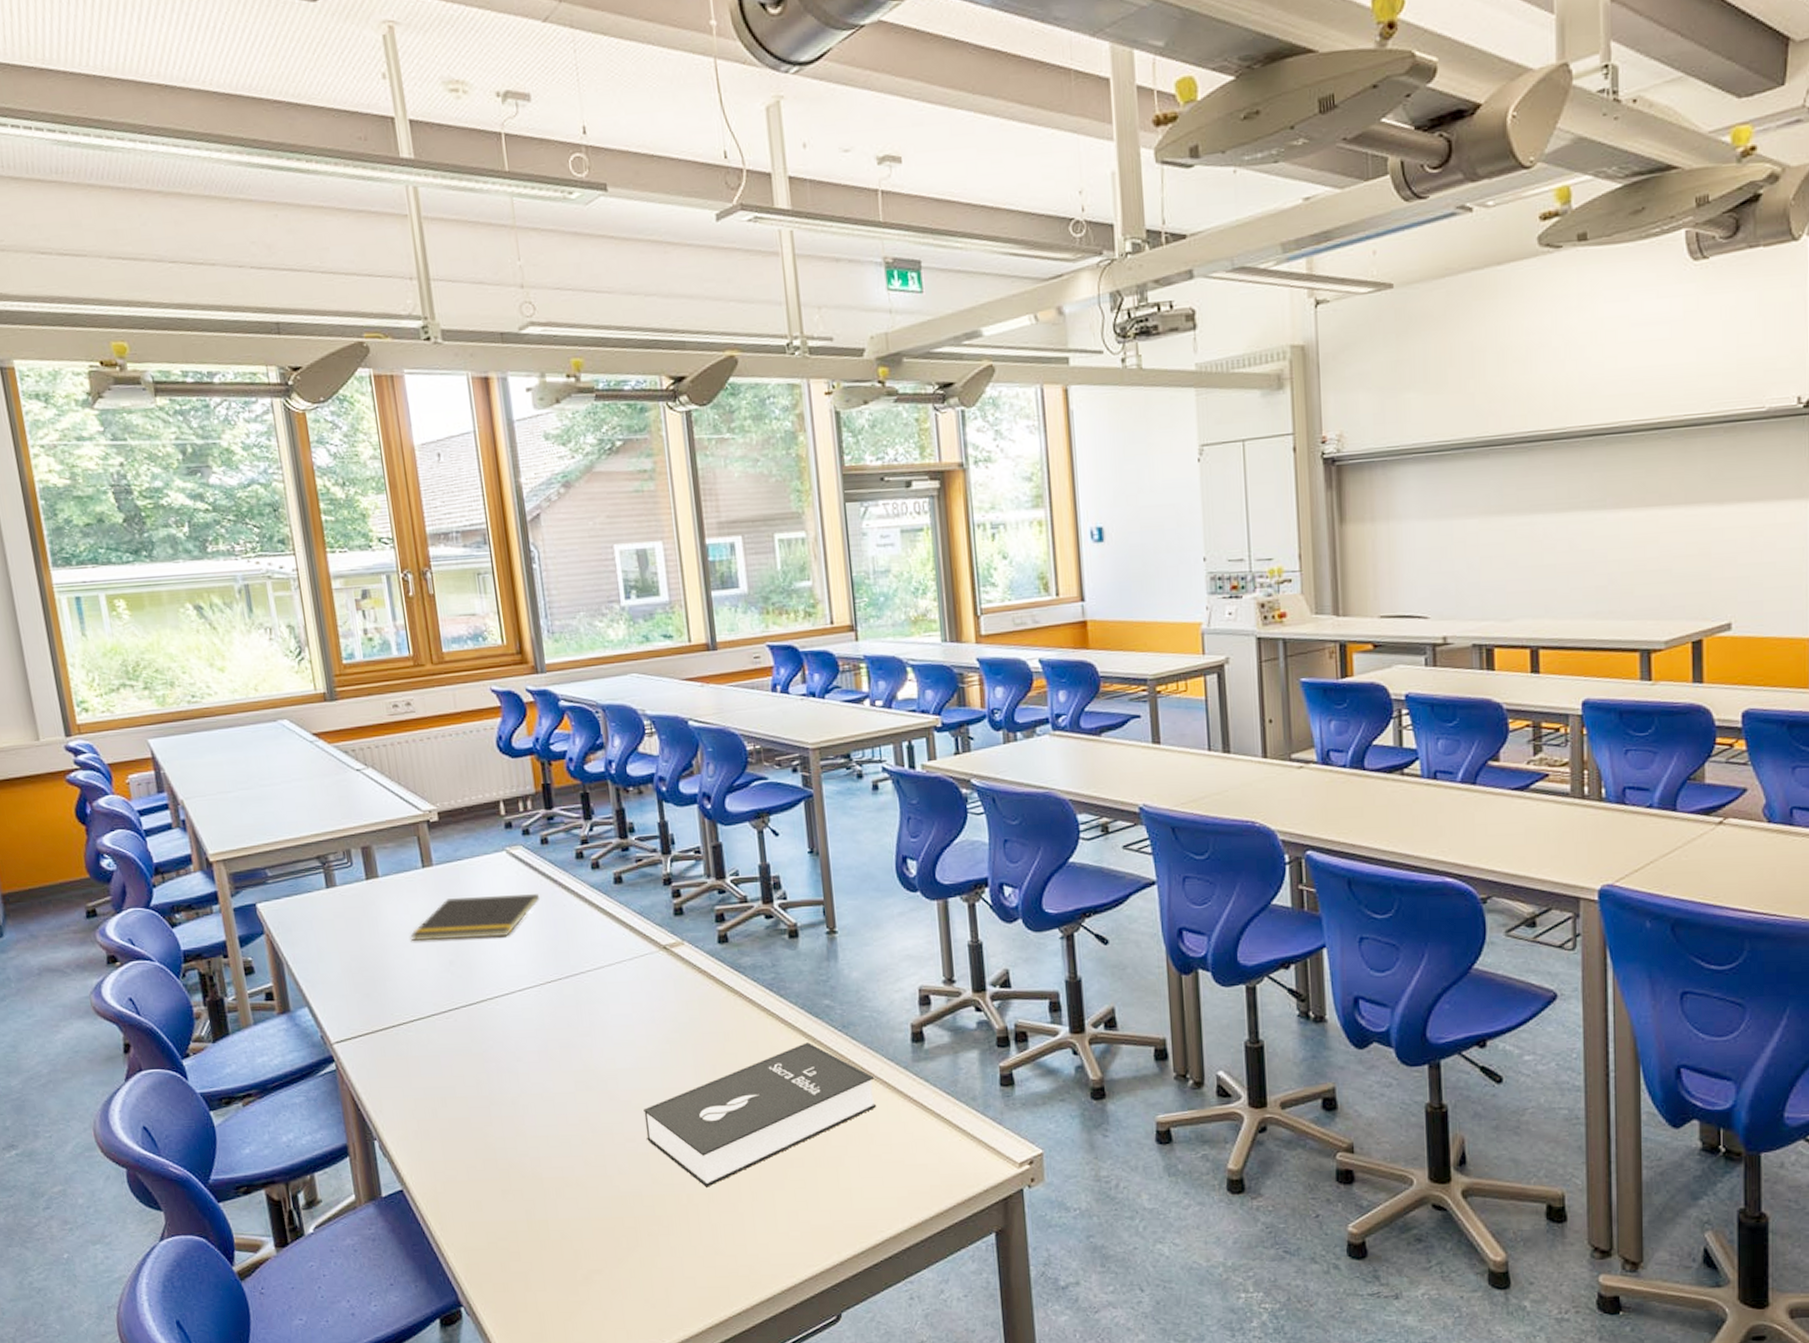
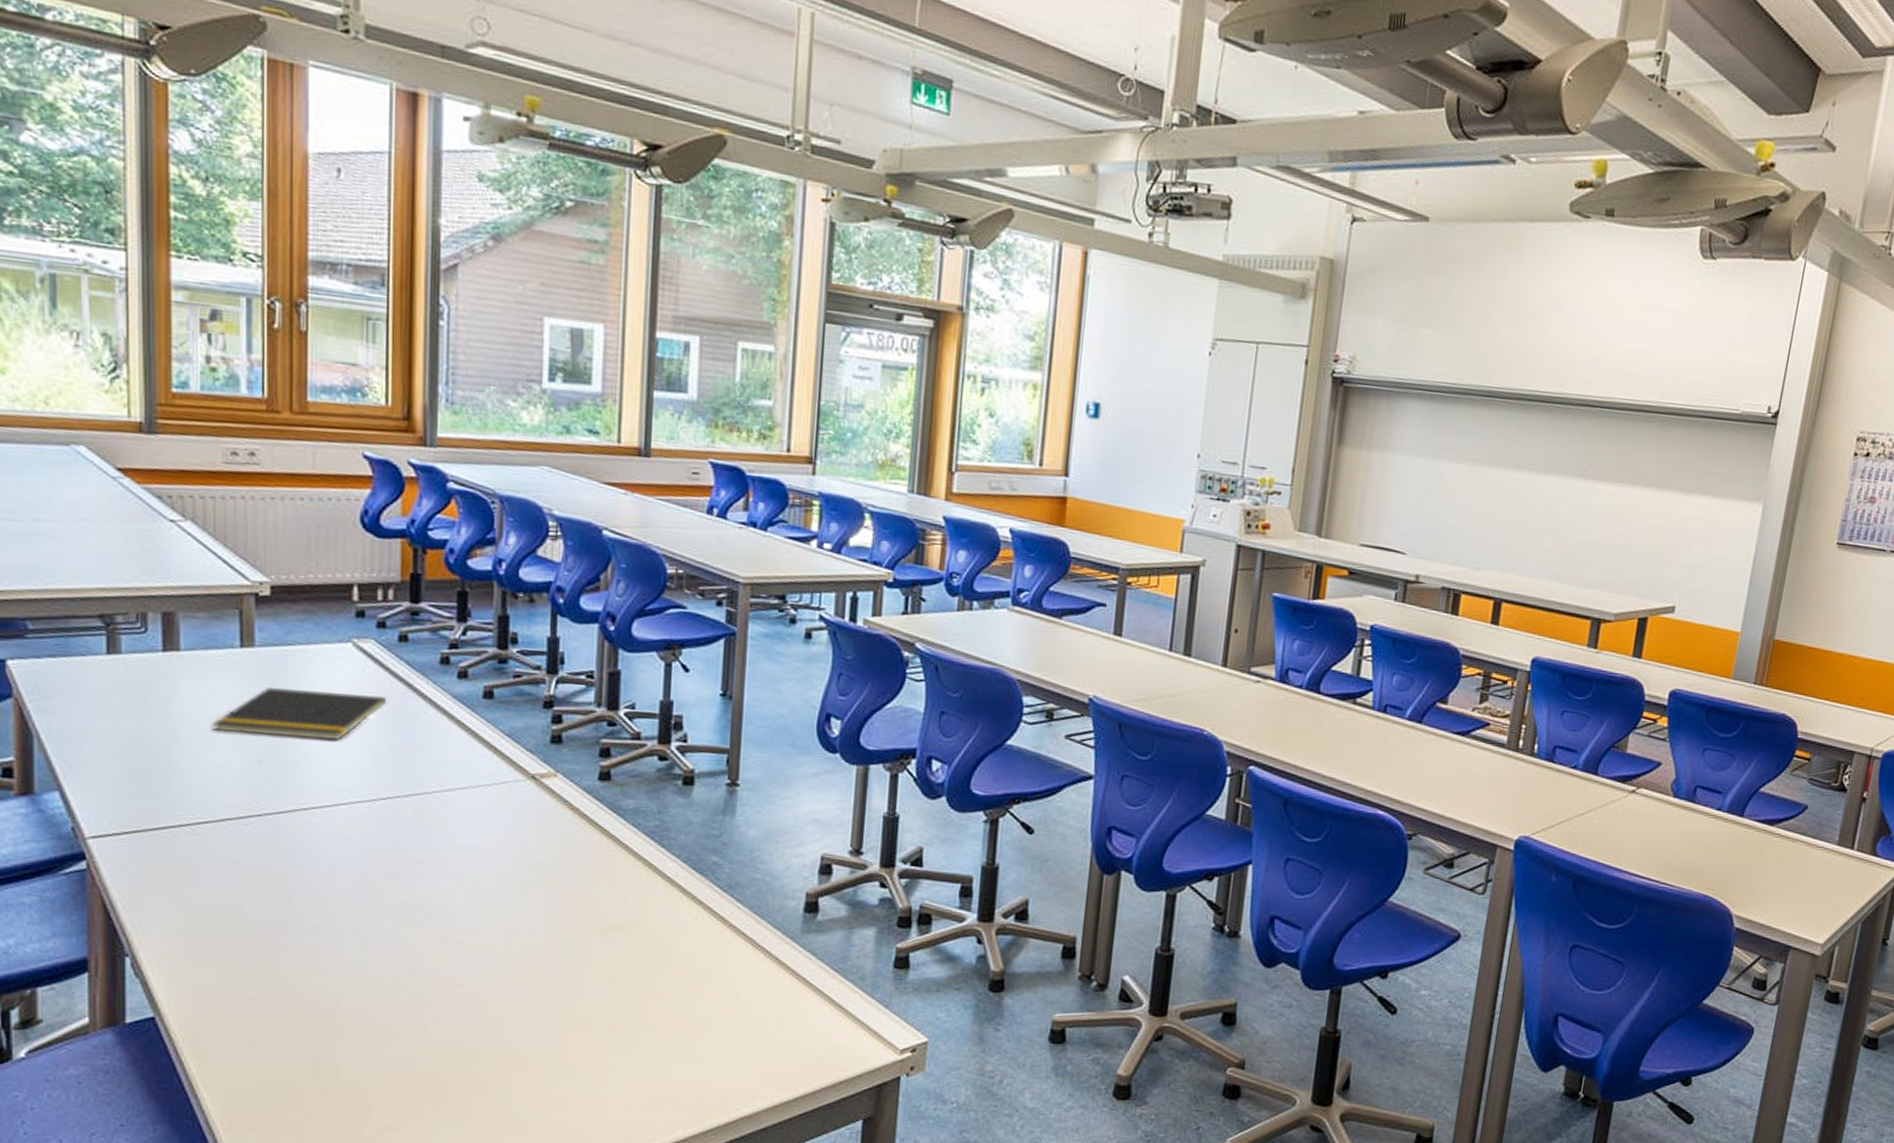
booklet: present [643,1042,877,1187] -> none [477,899,756,1046]

